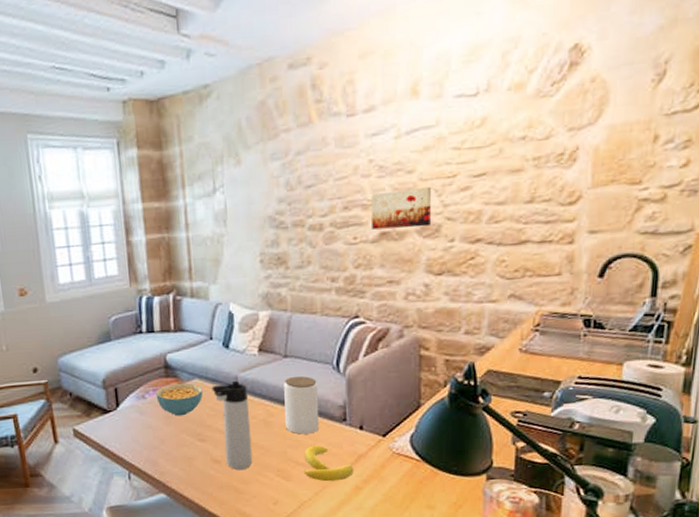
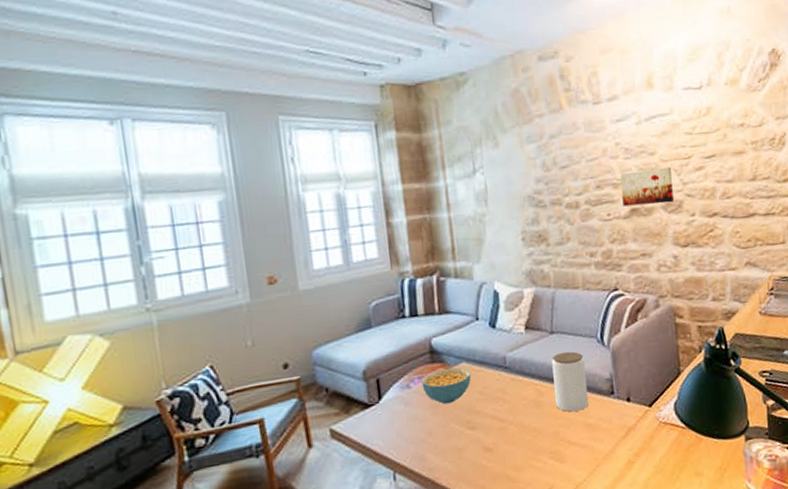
thermos bottle: present [212,381,253,470] -> none [480,362,526,457]
banana: present [303,445,354,482] -> none [576,421,625,460]

